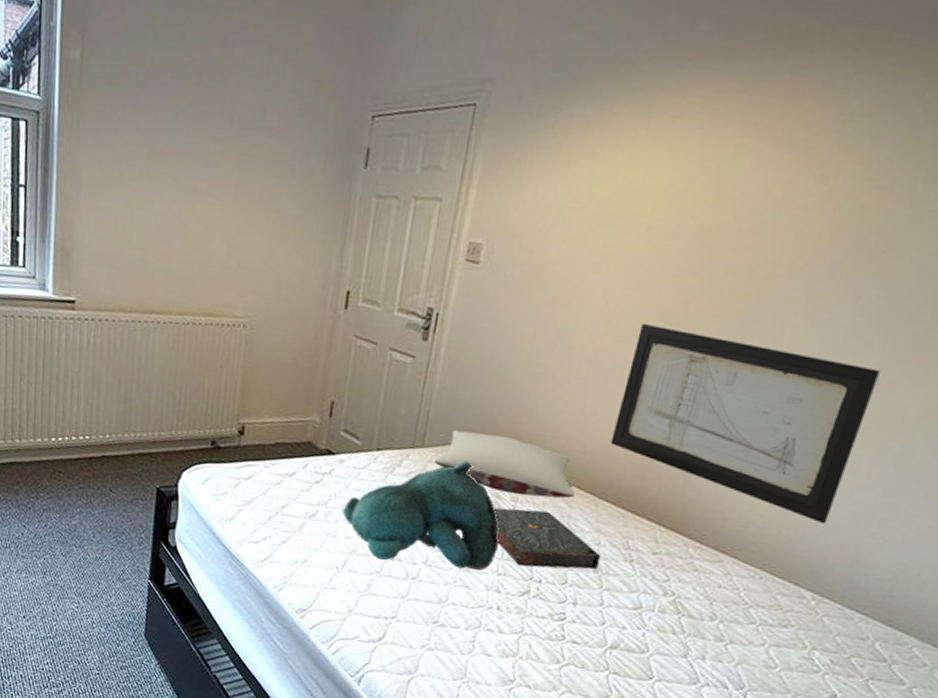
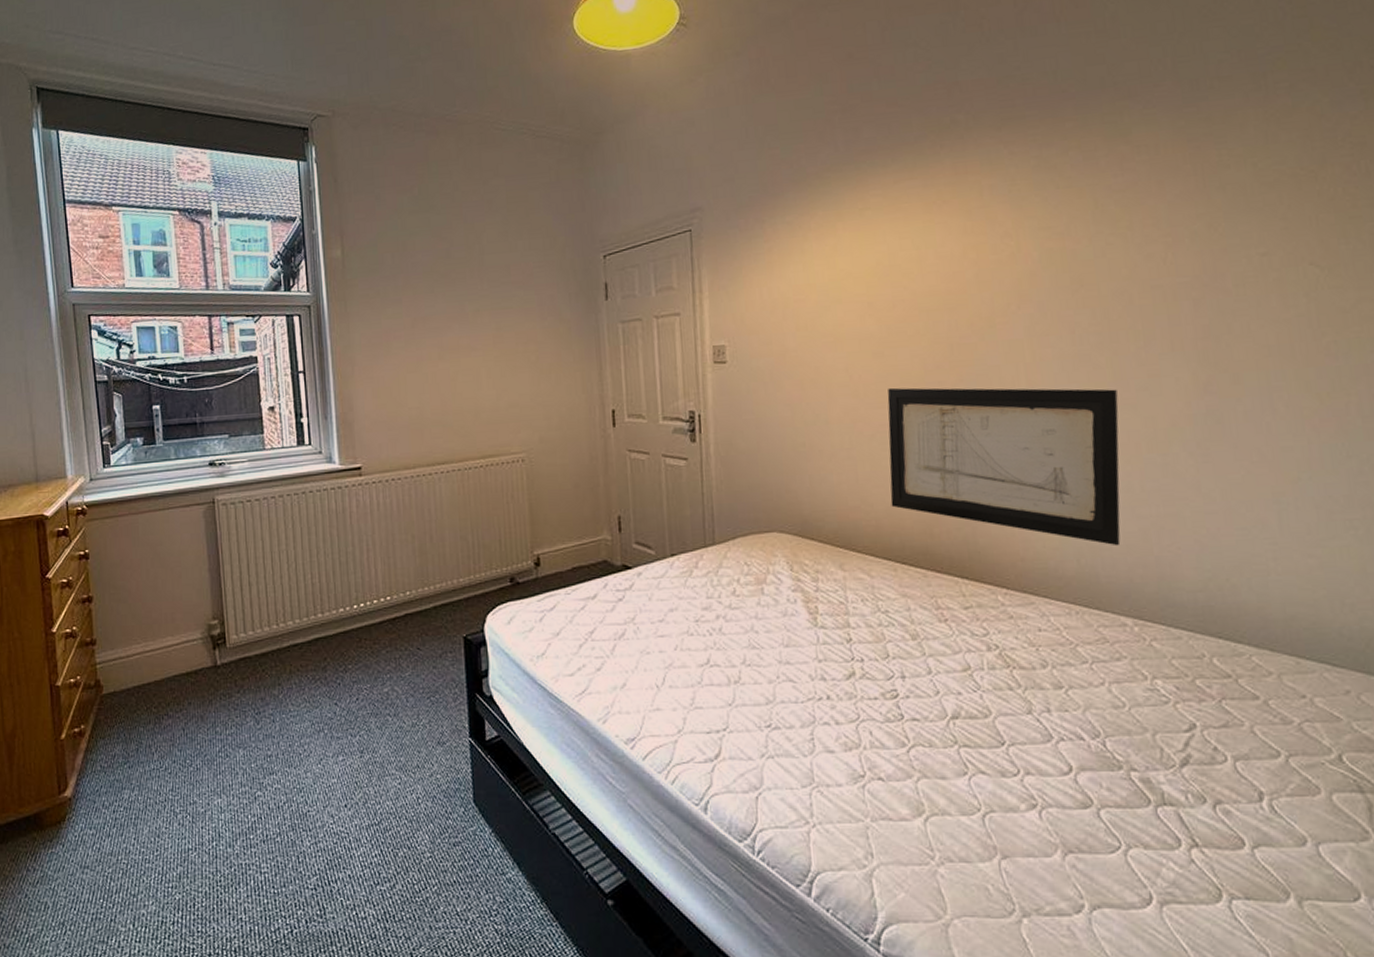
teddy bear: present [342,460,501,570] -> none [650,550,812,669]
pillow: present [433,430,574,498] -> none [728,519,871,575]
book: present [493,507,601,570] -> none [797,585,916,648]

